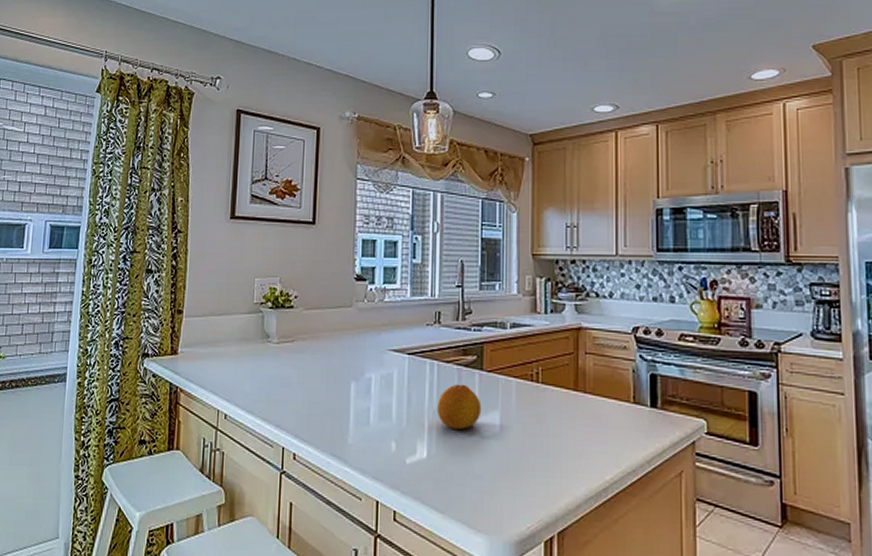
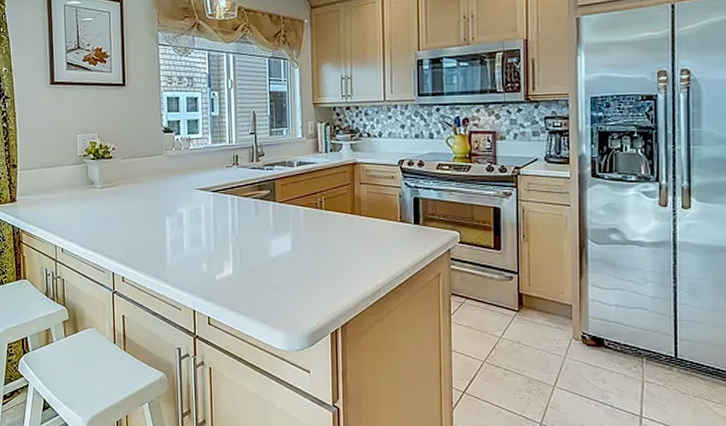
fruit: present [436,384,482,429] -> none [238,214,276,250]

